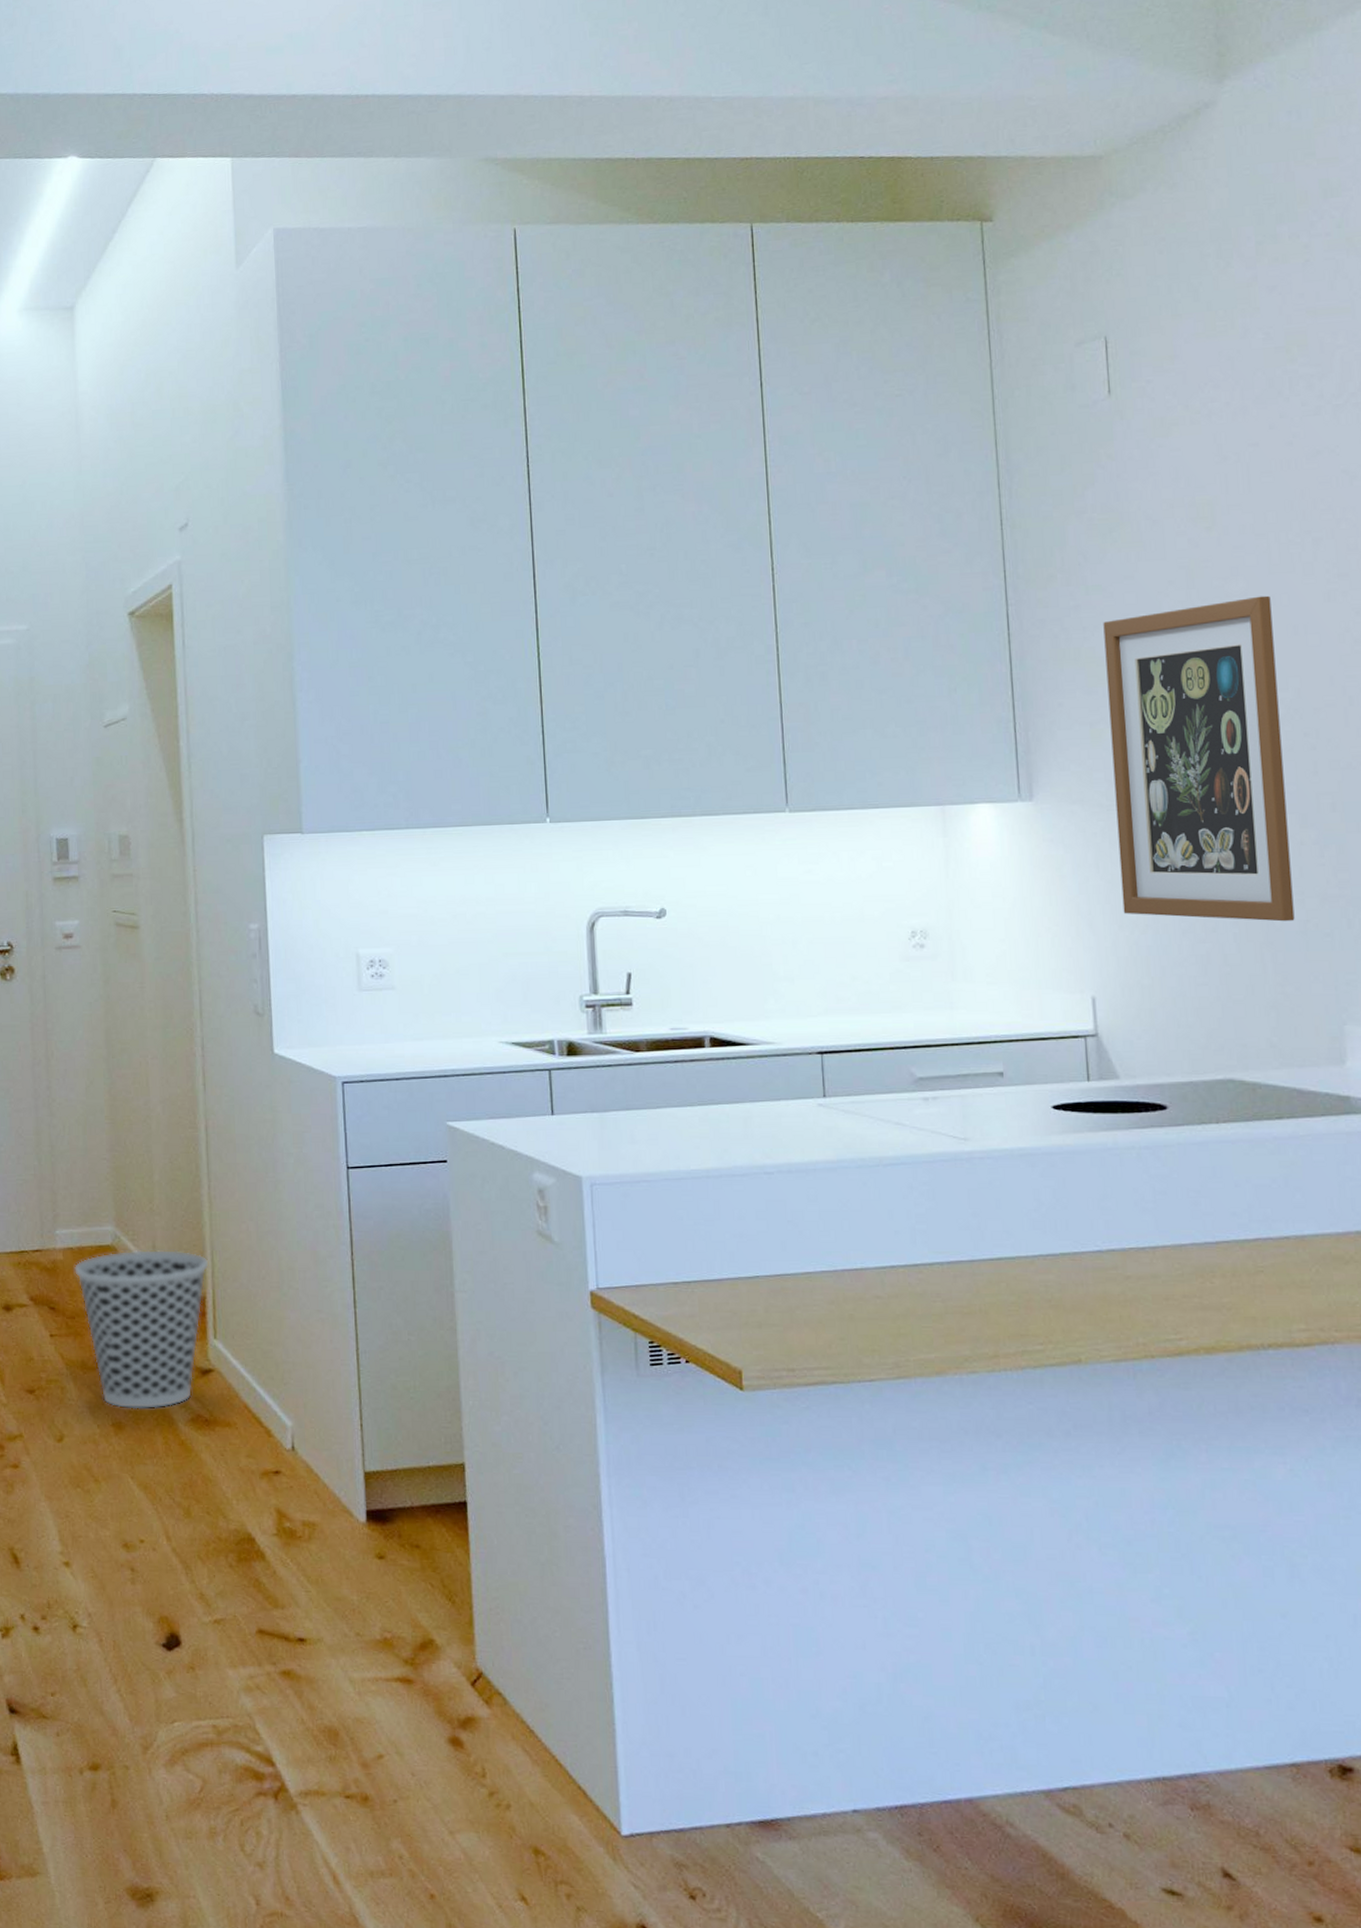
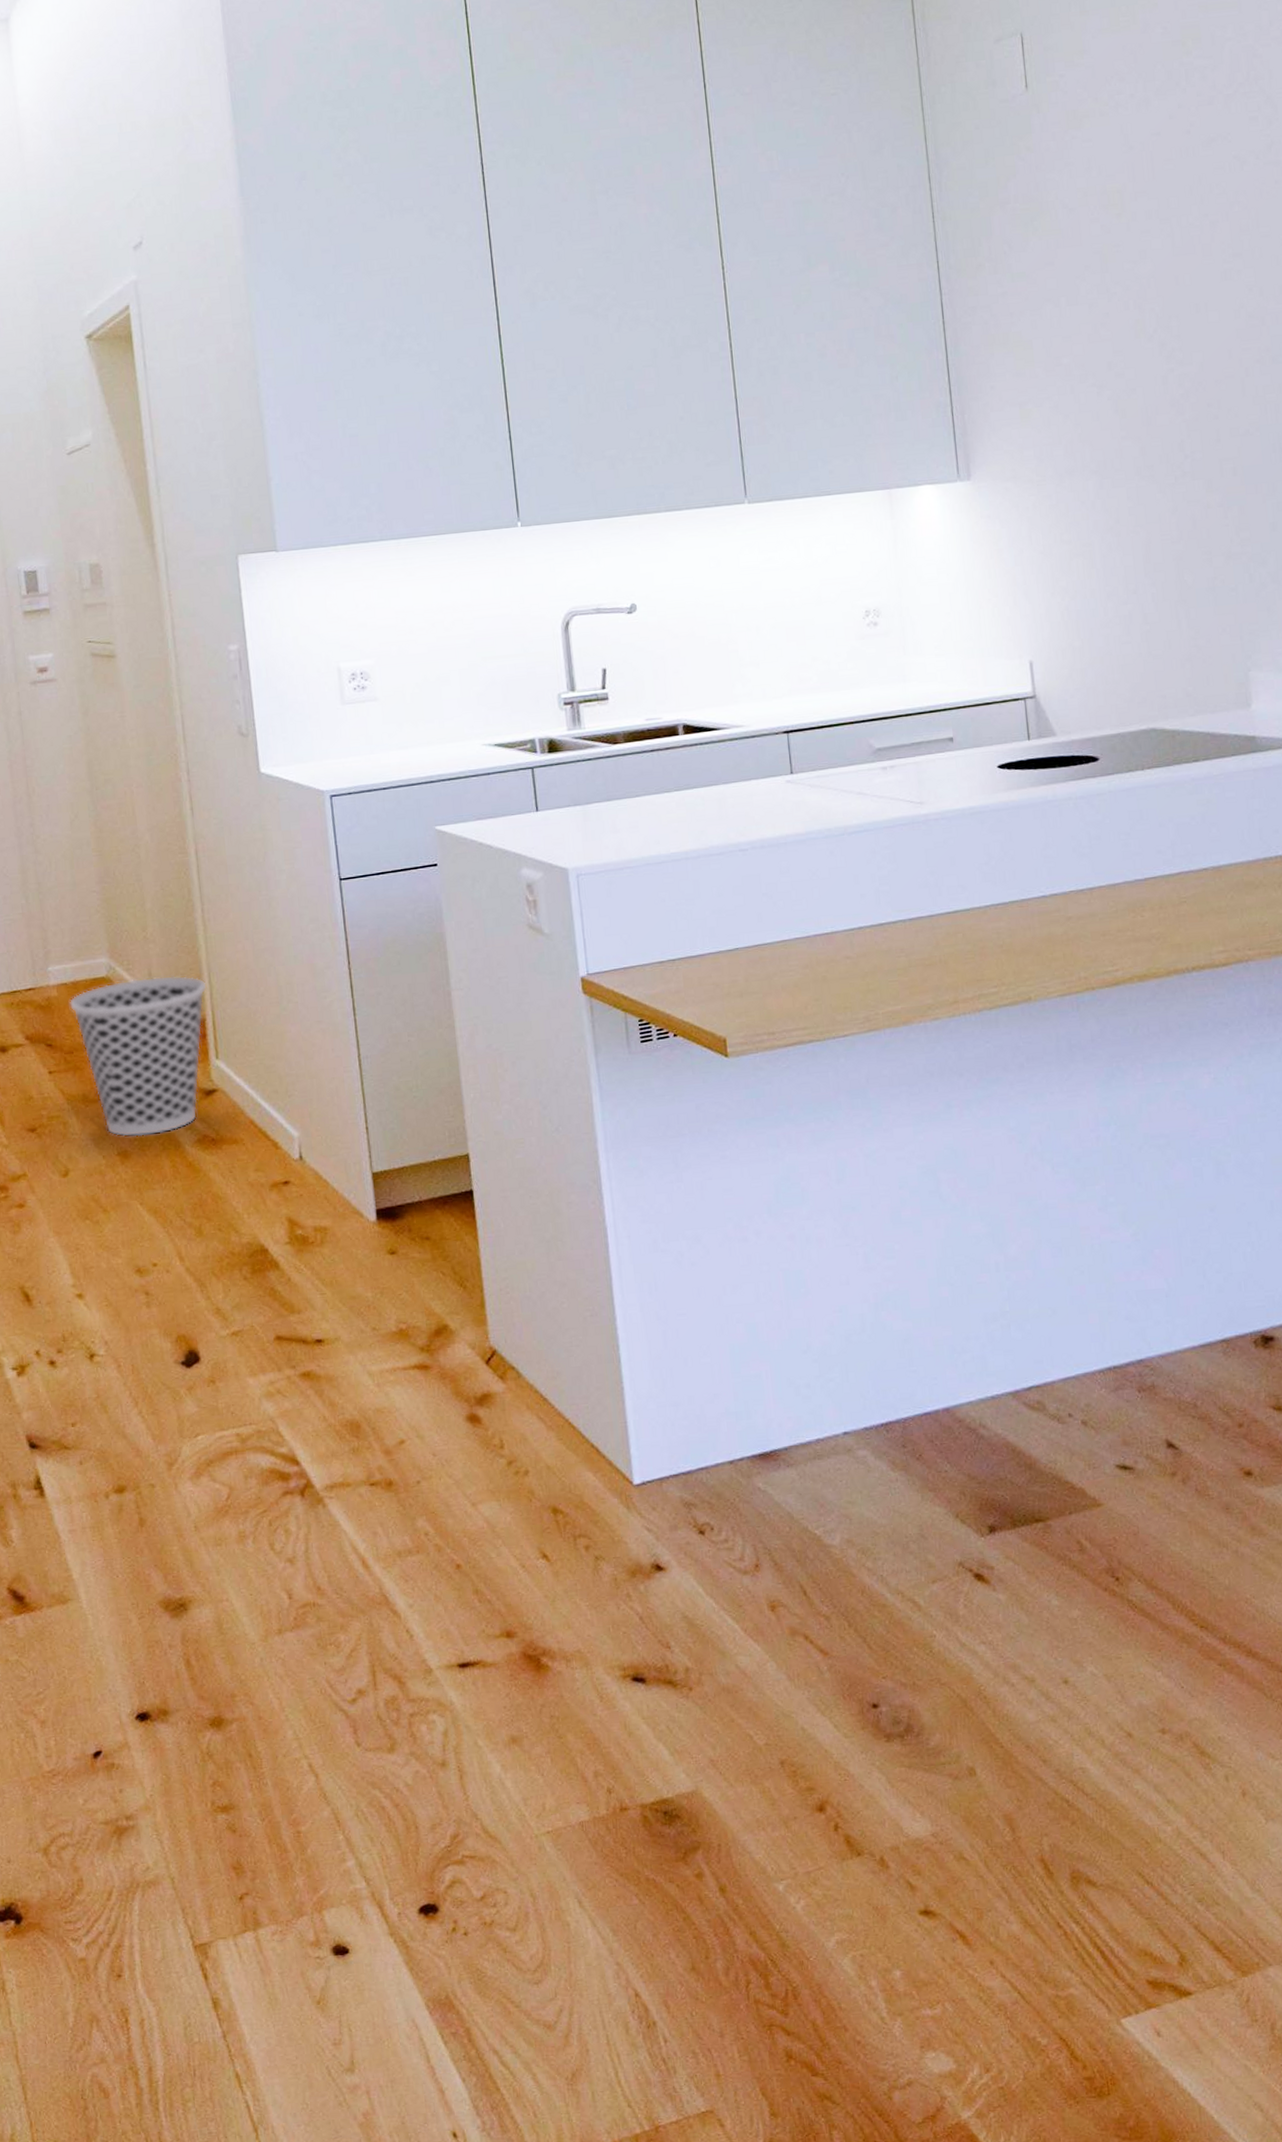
wall art: present [1103,595,1295,922] -> none [1028,276,1204,582]

